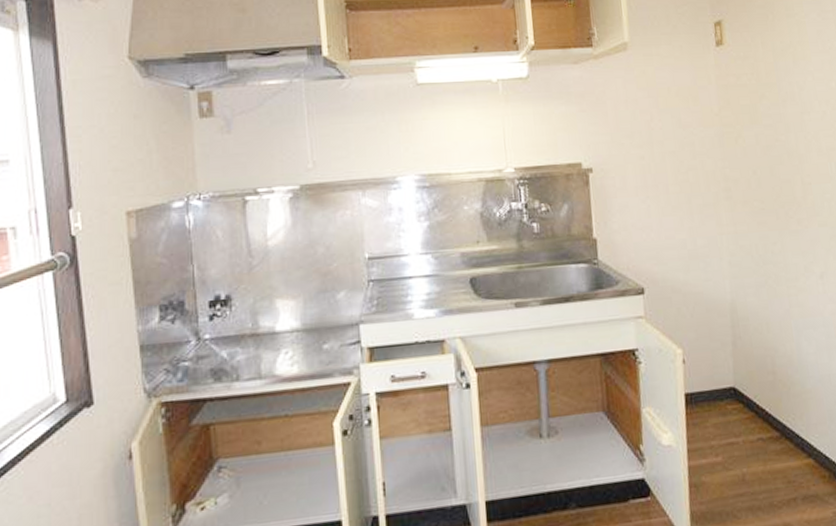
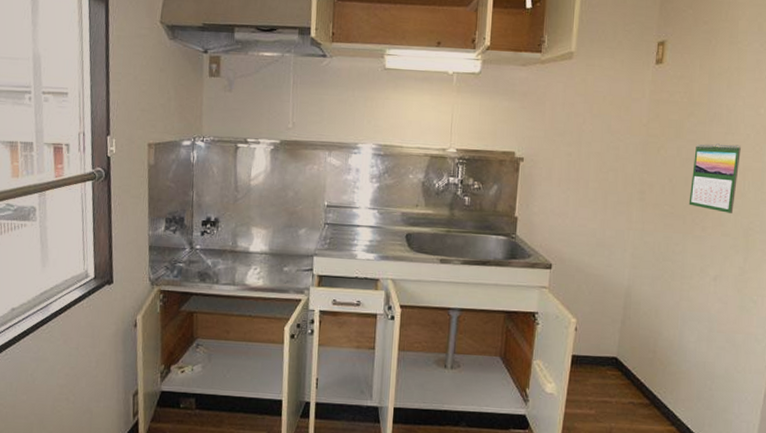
calendar: none [774,124,826,201] -> present [688,143,741,213]

